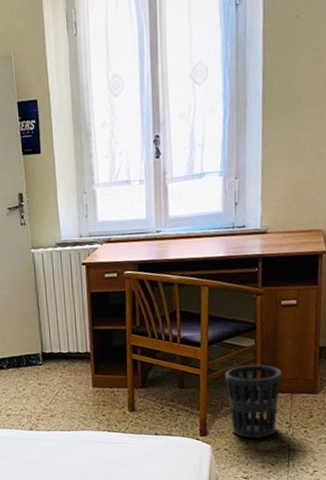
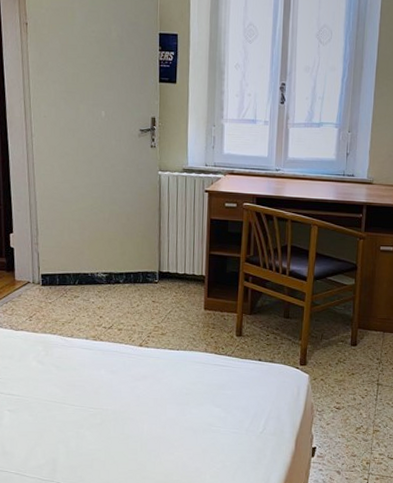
wastebasket: present [225,365,282,438] -> none [326,302,377,371]

